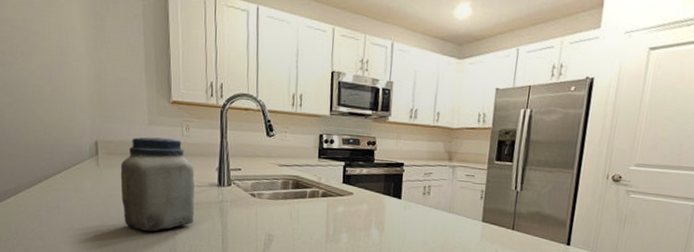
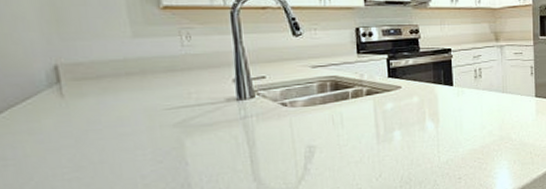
jar: present [120,137,195,232] -> none [96,51,211,169]

